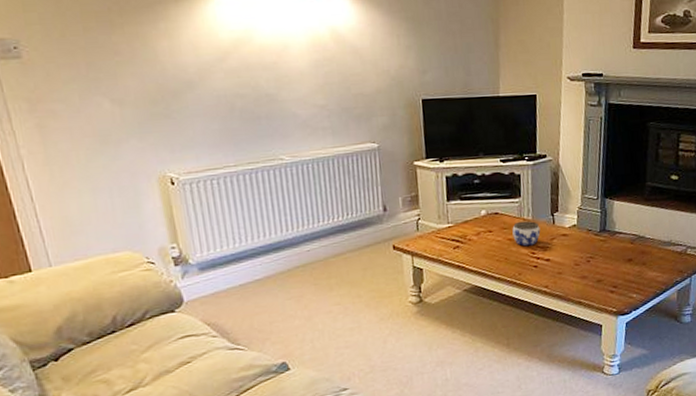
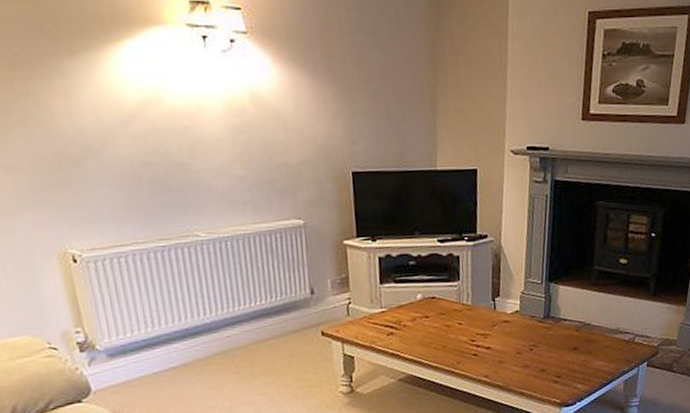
jar: present [512,220,541,247] -> none [450,305,481,334]

